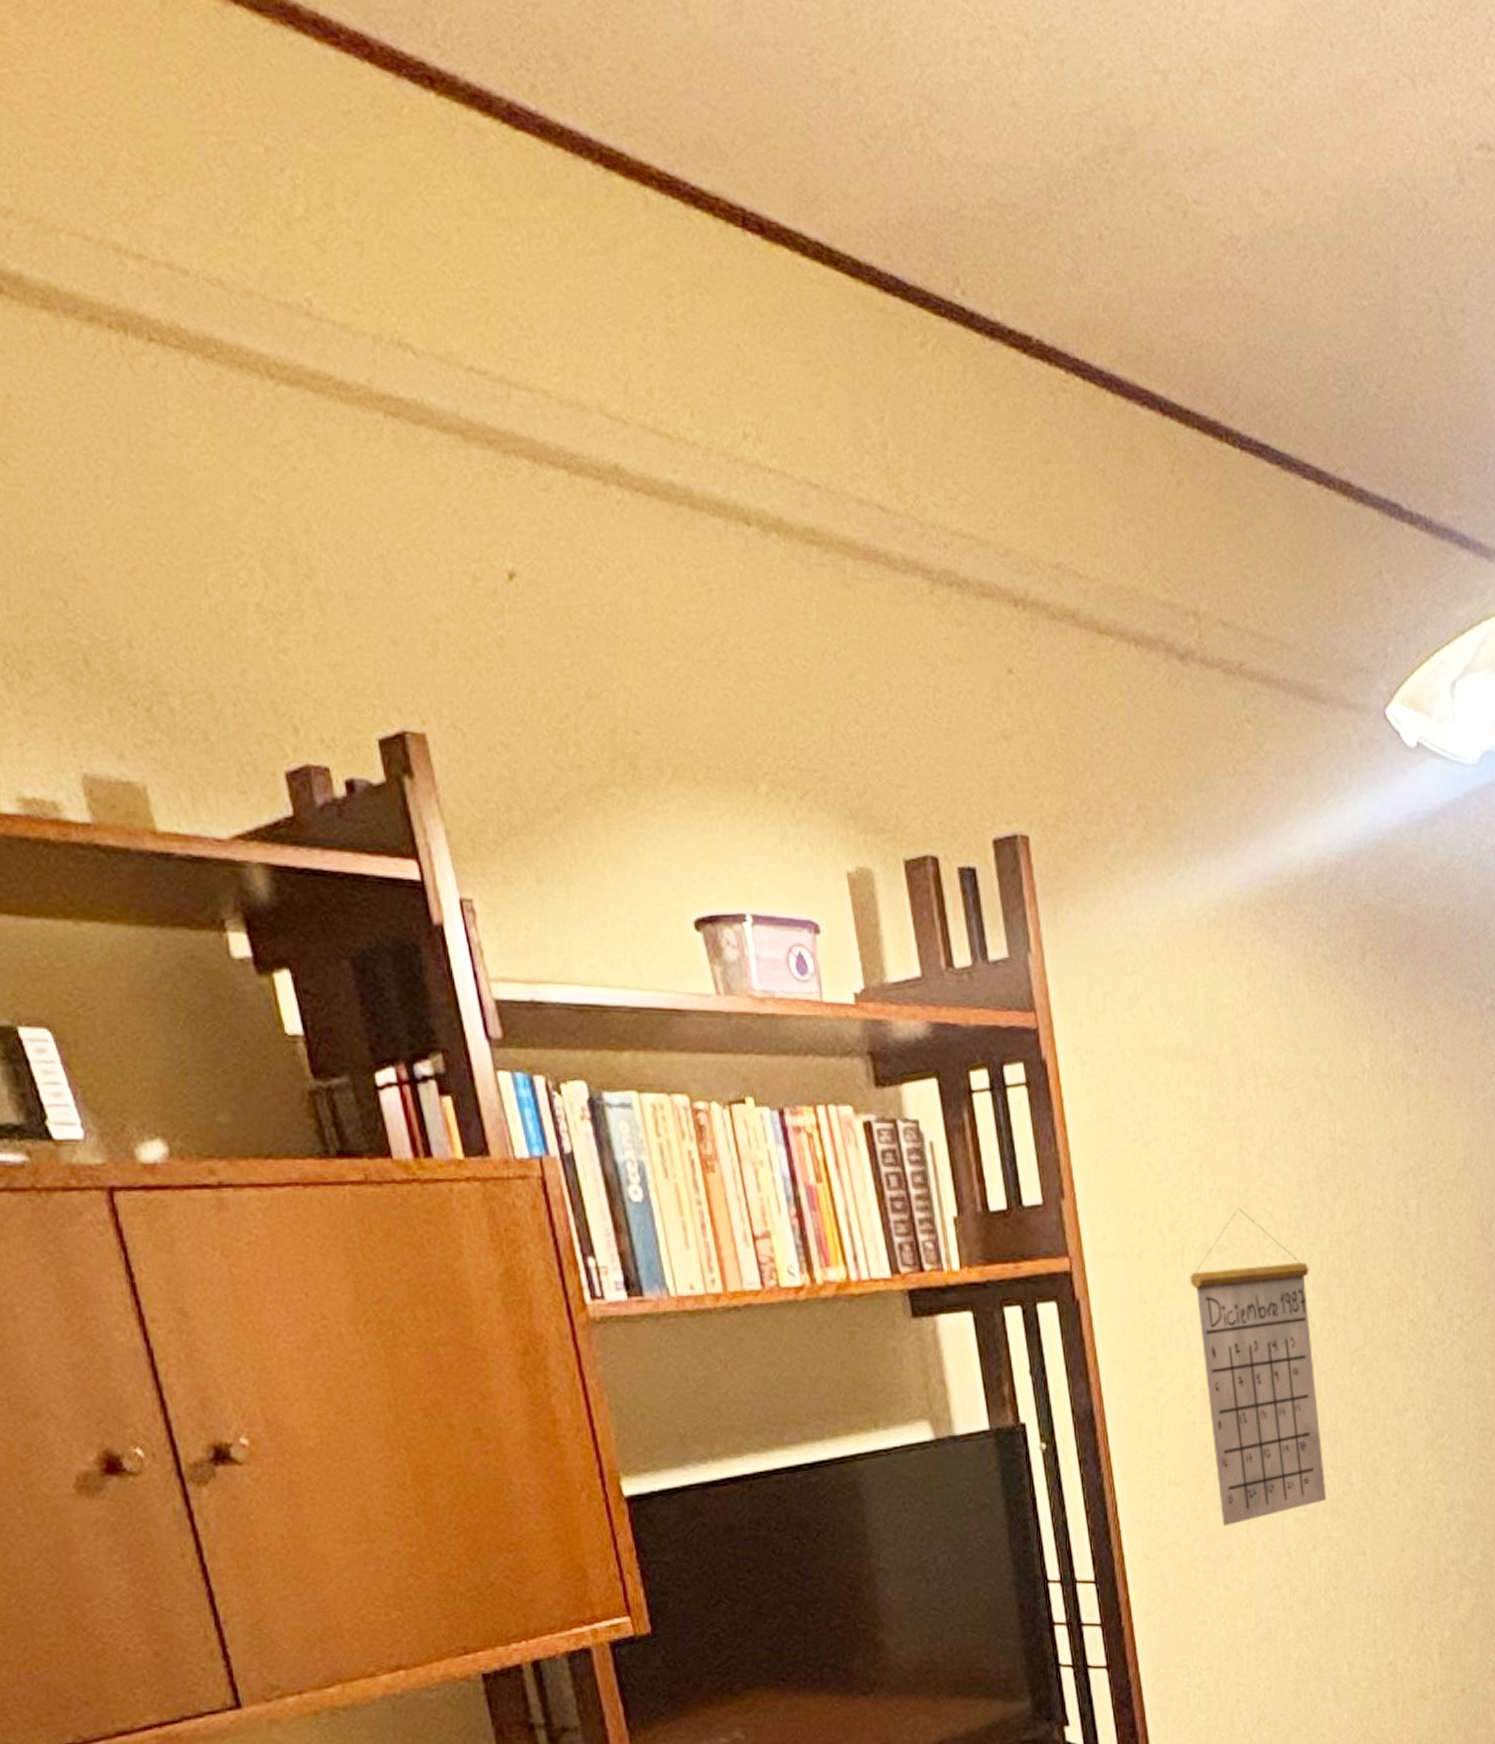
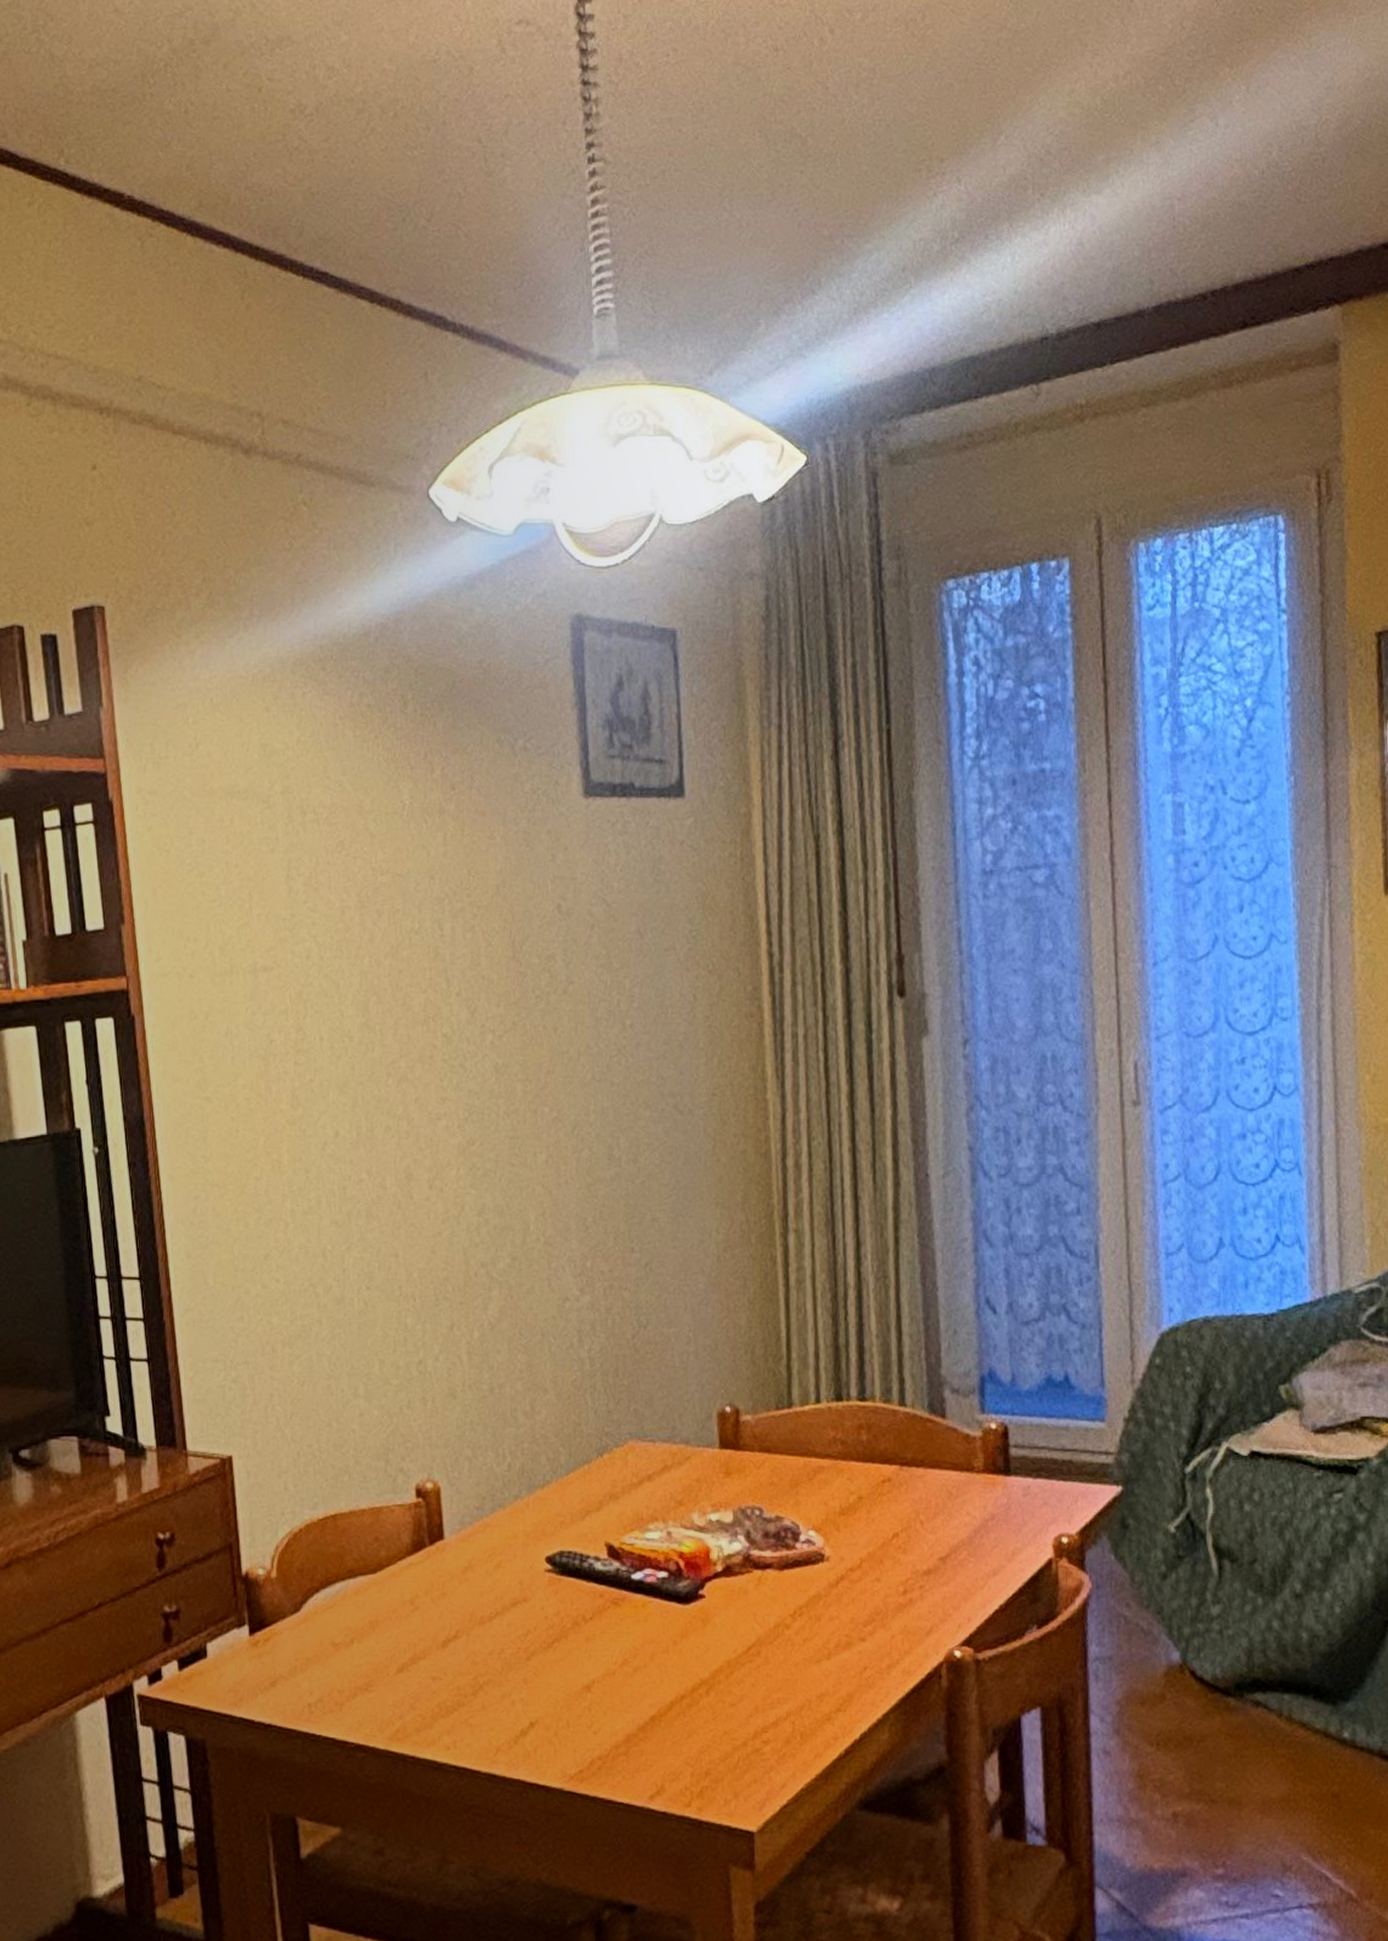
calendar: present [1190,1208,1327,1526] -> none [237,931,362,1227]

